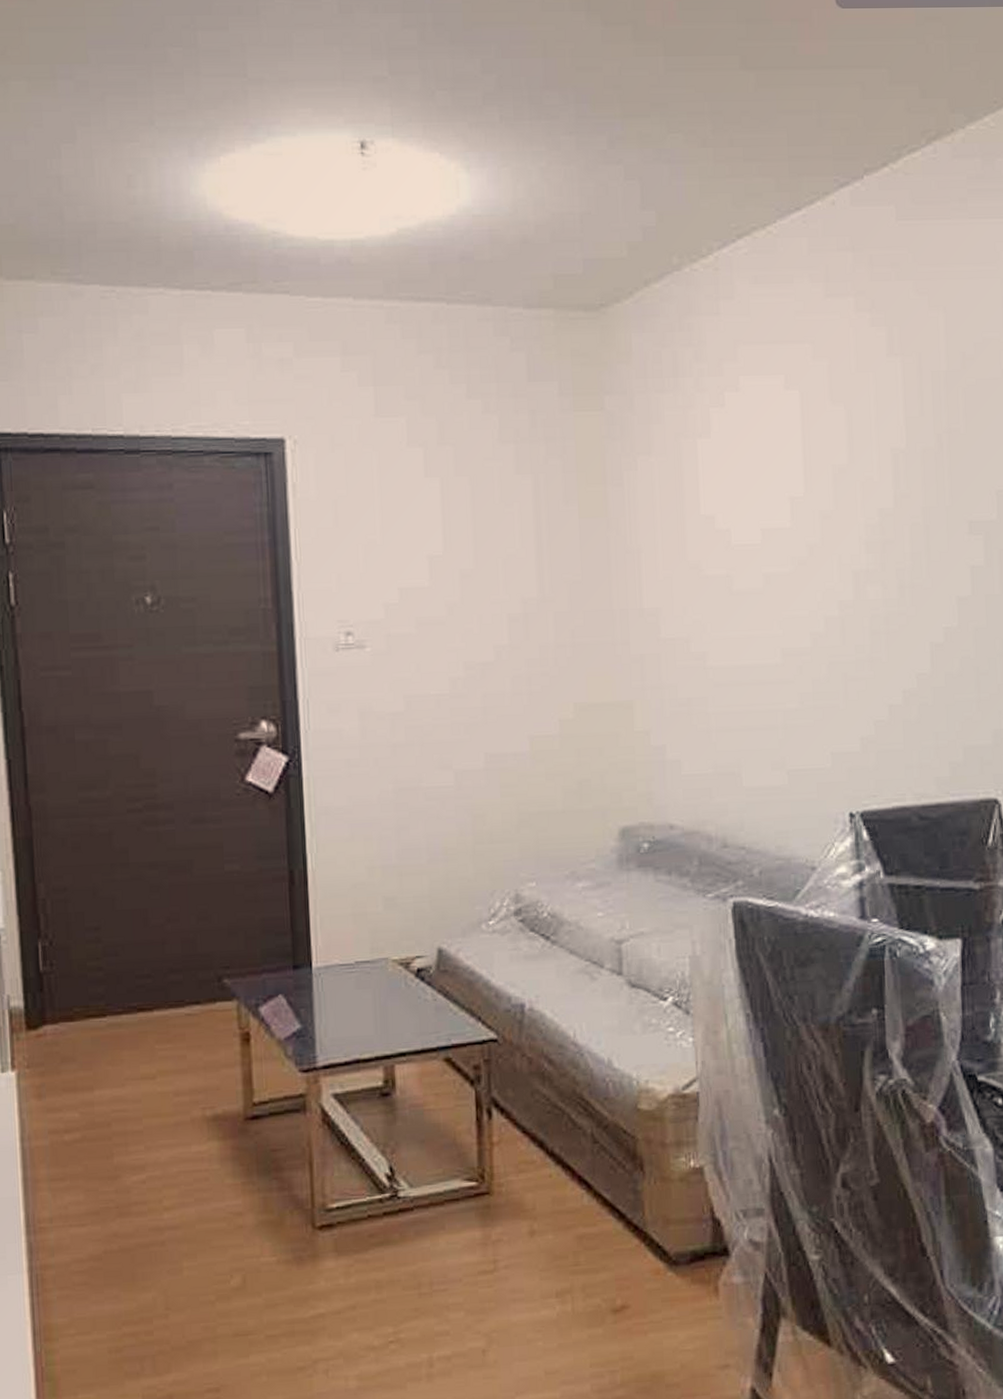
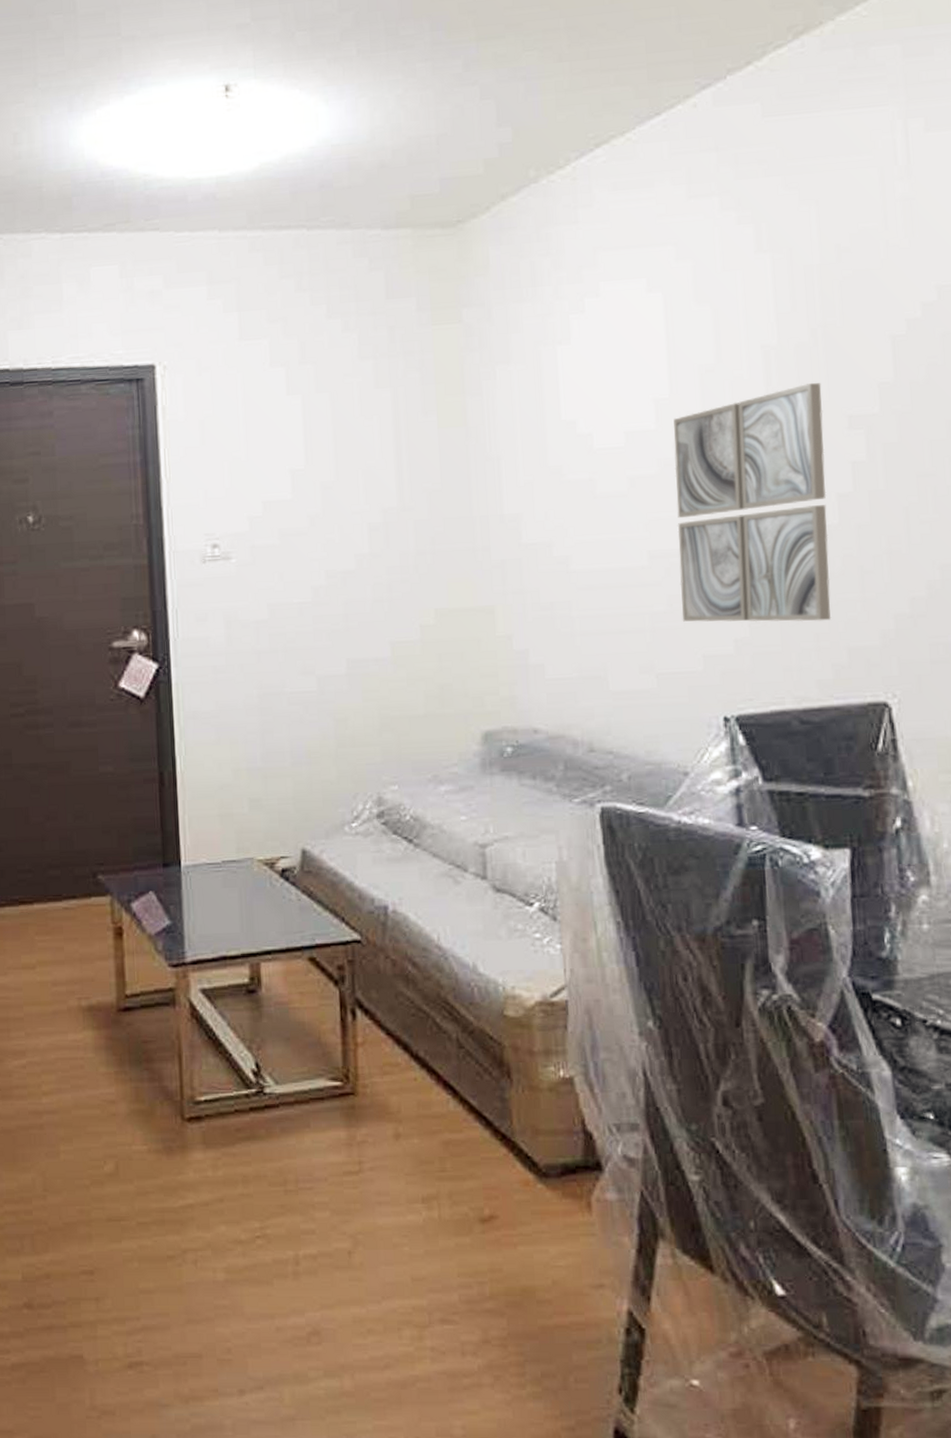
wall art: none [807,487,950,721] -> present [673,382,832,622]

